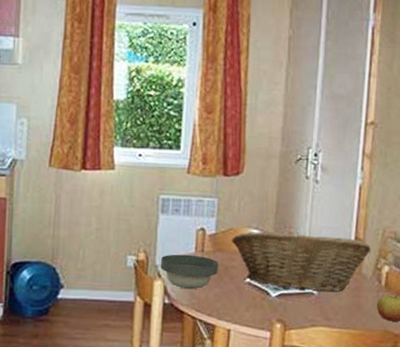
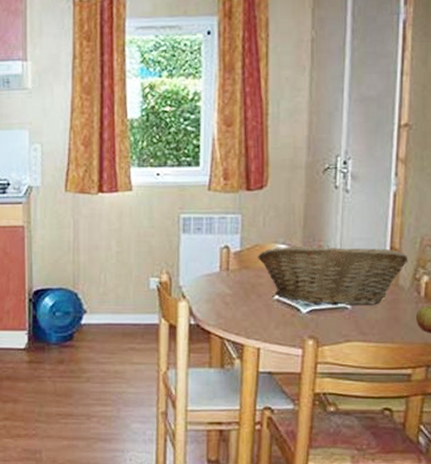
bowl: present [160,254,218,290] -> none [184,274,245,309]

